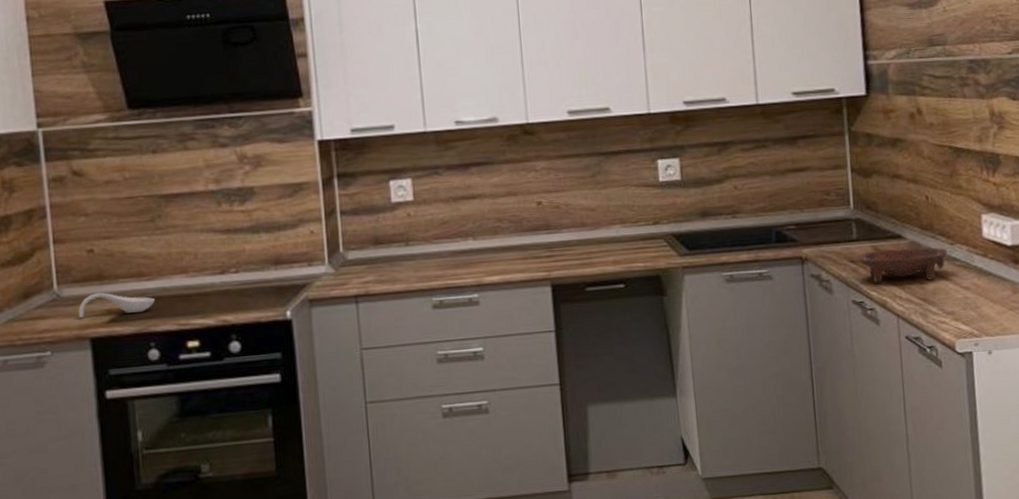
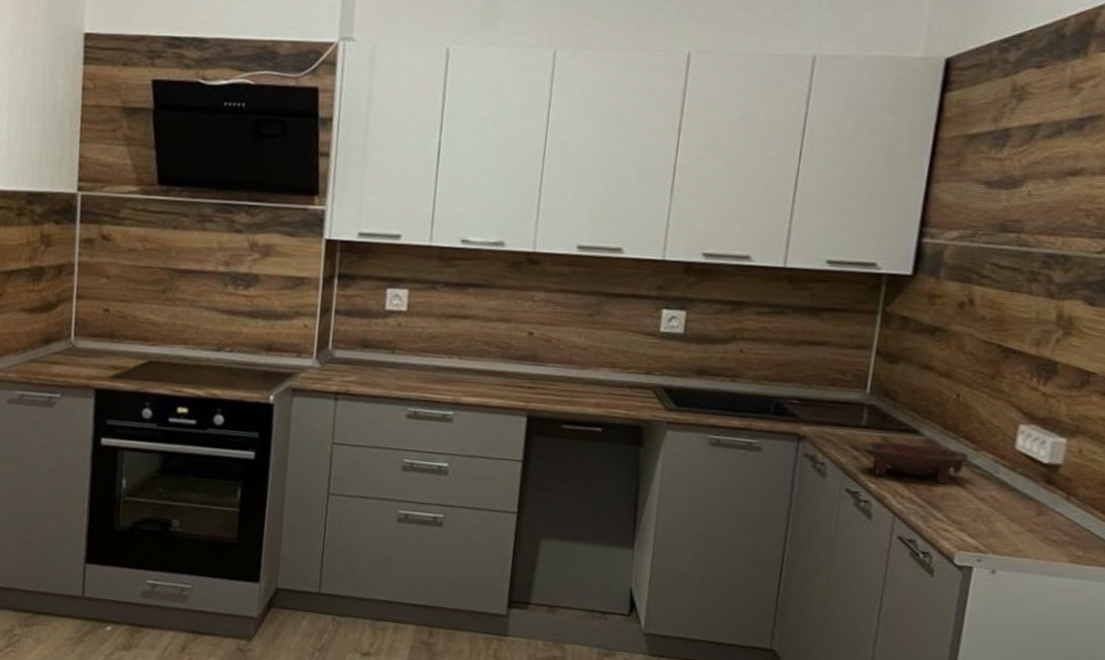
spoon rest: present [78,292,155,318] -> none [88,349,155,373]

